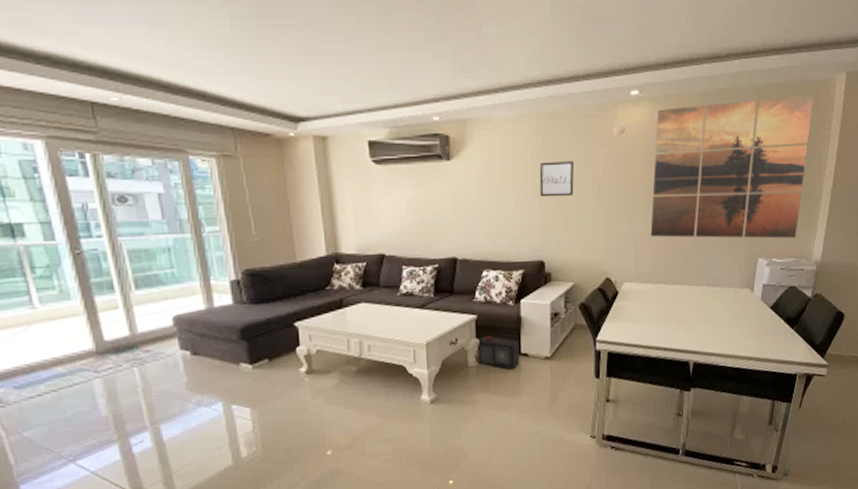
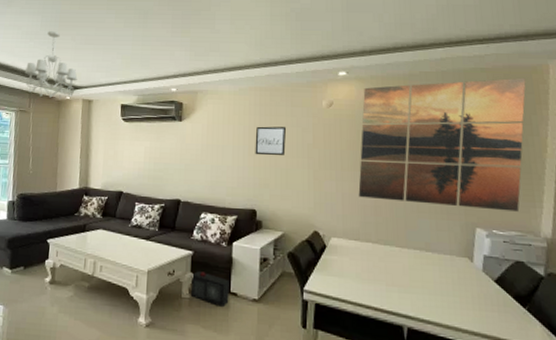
chandelier: none [218,33,301,135] -> present [24,31,78,98]

